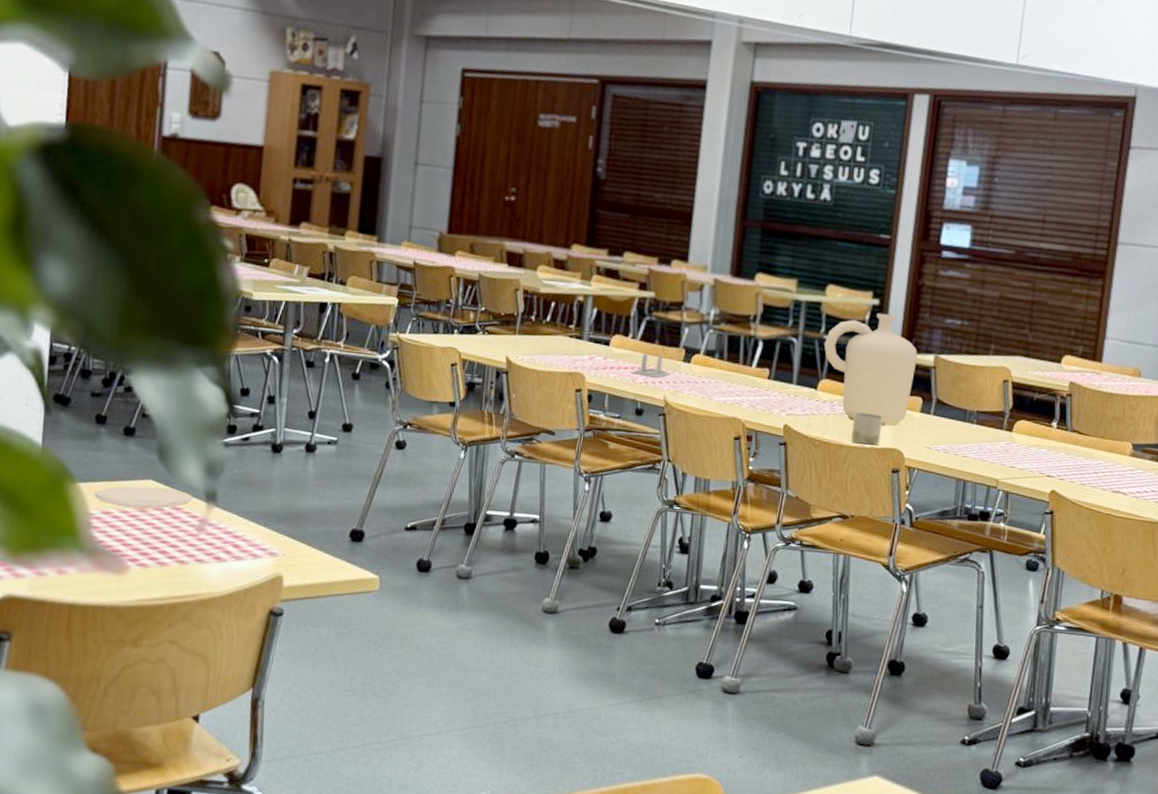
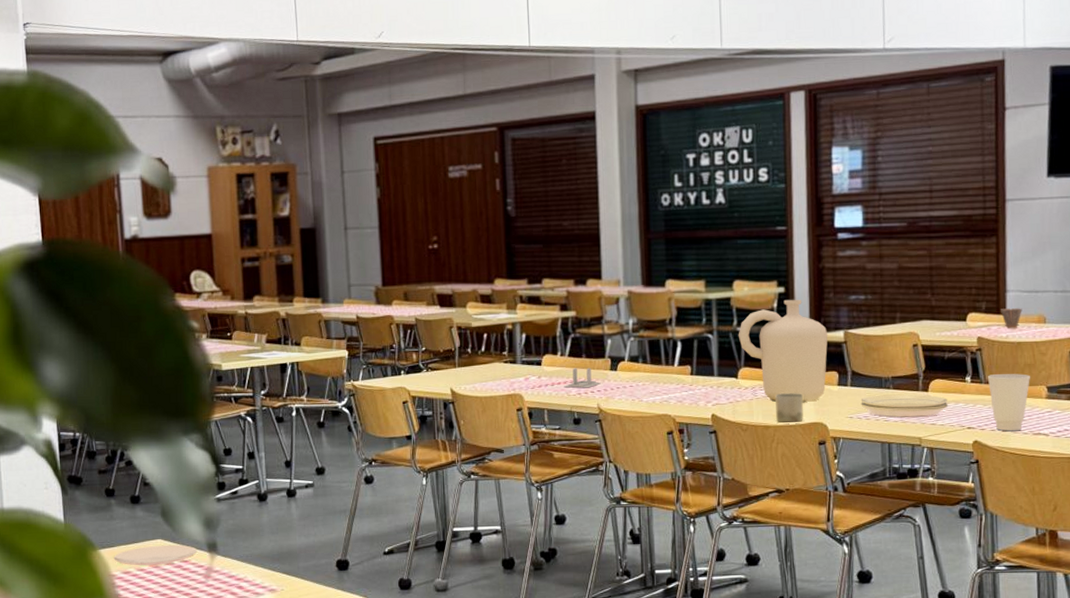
plate: none [941,428,1031,459] -> present [860,394,949,418]
cup: none [1074,423,1118,486] -> present [987,374,1031,431]
cup: none [1097,355,1119,379] -> present [1001,308,1022,330]

